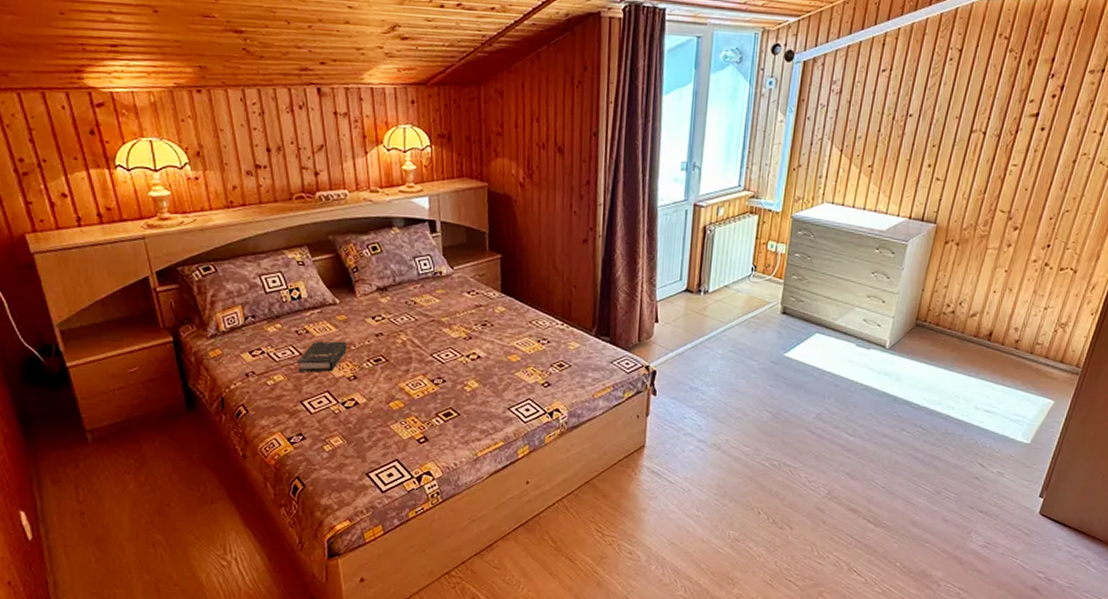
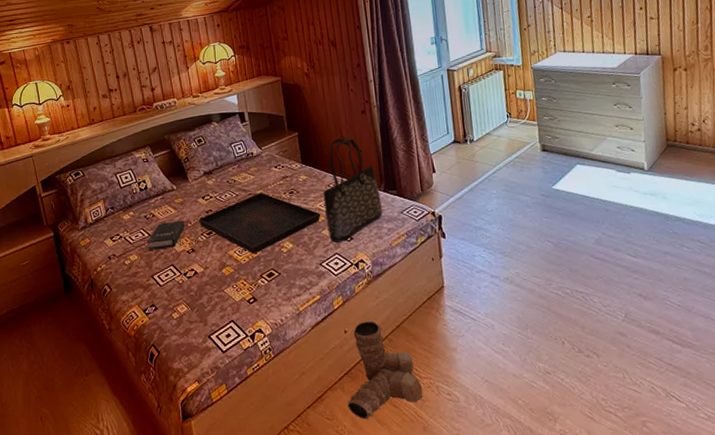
serving tray: none [365,320,517,390] -> present [198,192,321,254]
boots: none [519,473,603,571] -> present [347,321,423,420]
tote bag: none [521,268,591,387] -> present [323,138,383,243]

